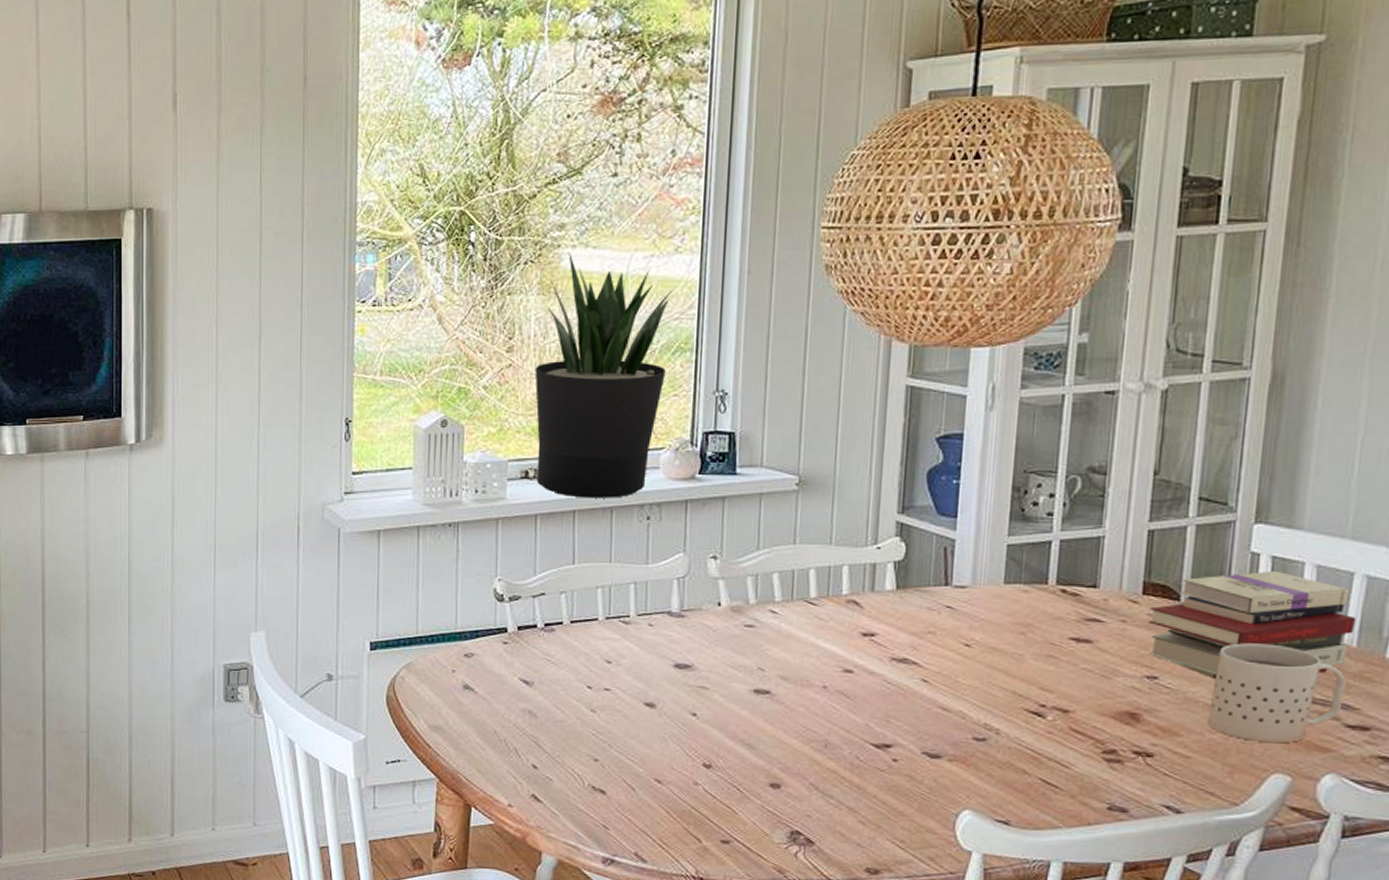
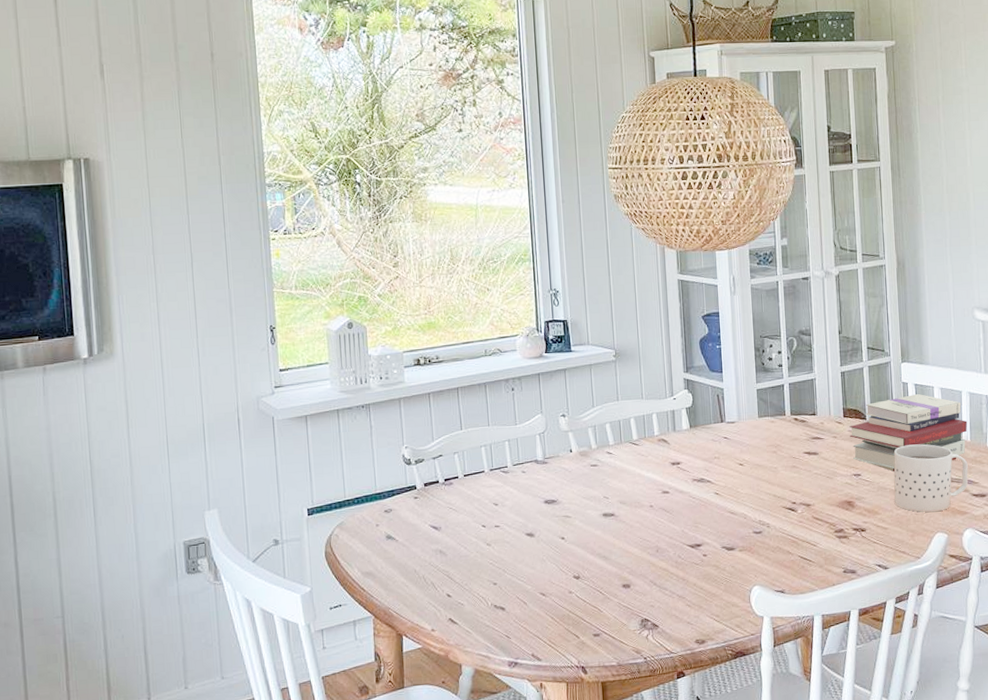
planter: present [534,253,673,498] -> none [416,189,513,378]

